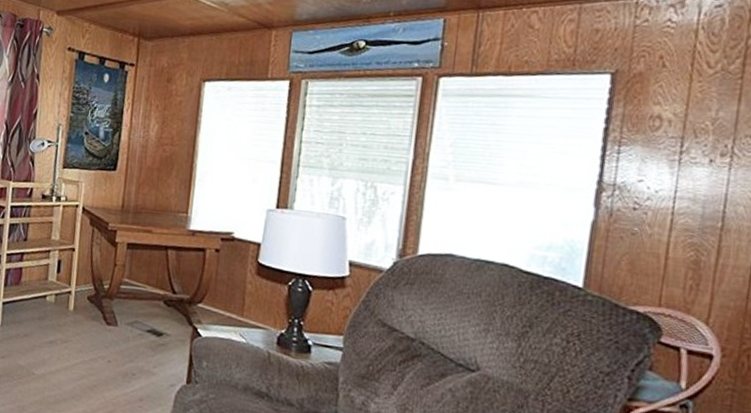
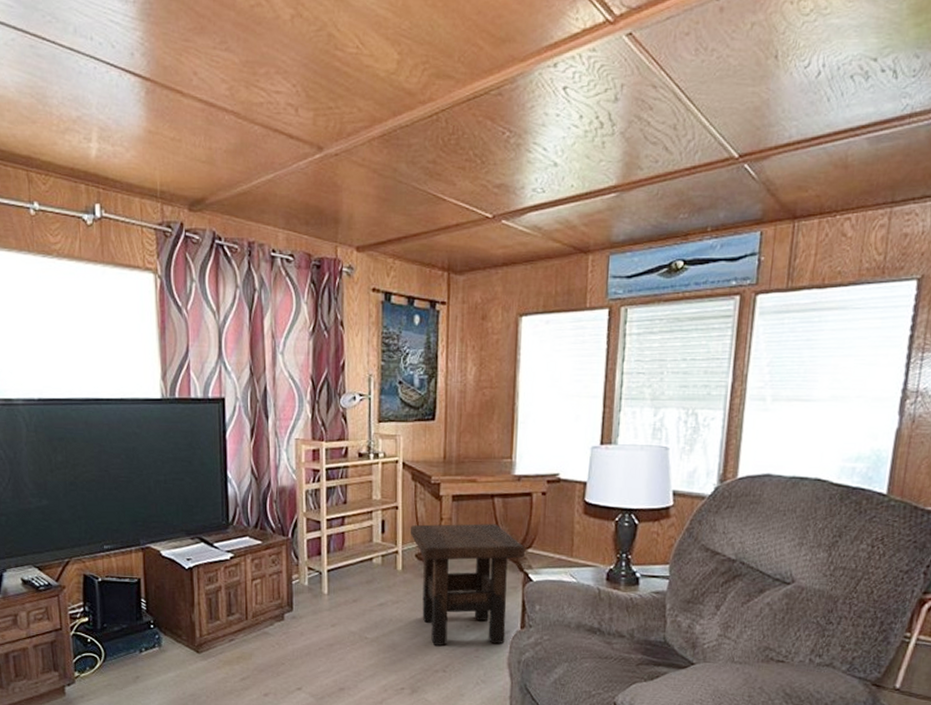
side table: none [84,268,195,397] -> present [410,523,525,646]

